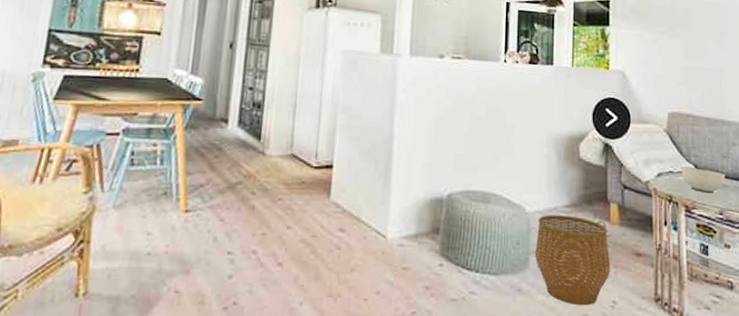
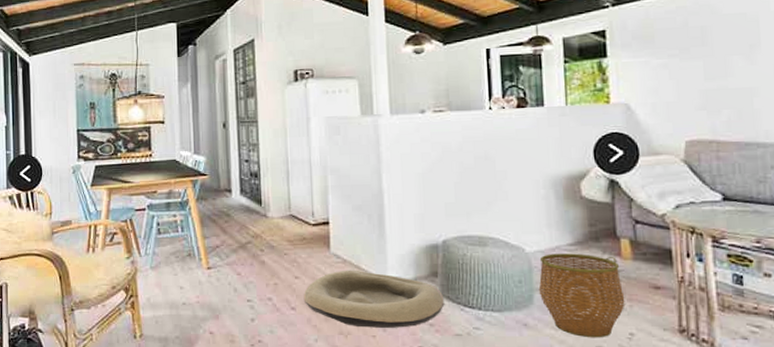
dog bed: none [293,221,443,291] -> present [303,270,444,328]
bowl: present [680,167,726,193] -> none [704,196,763,222]

